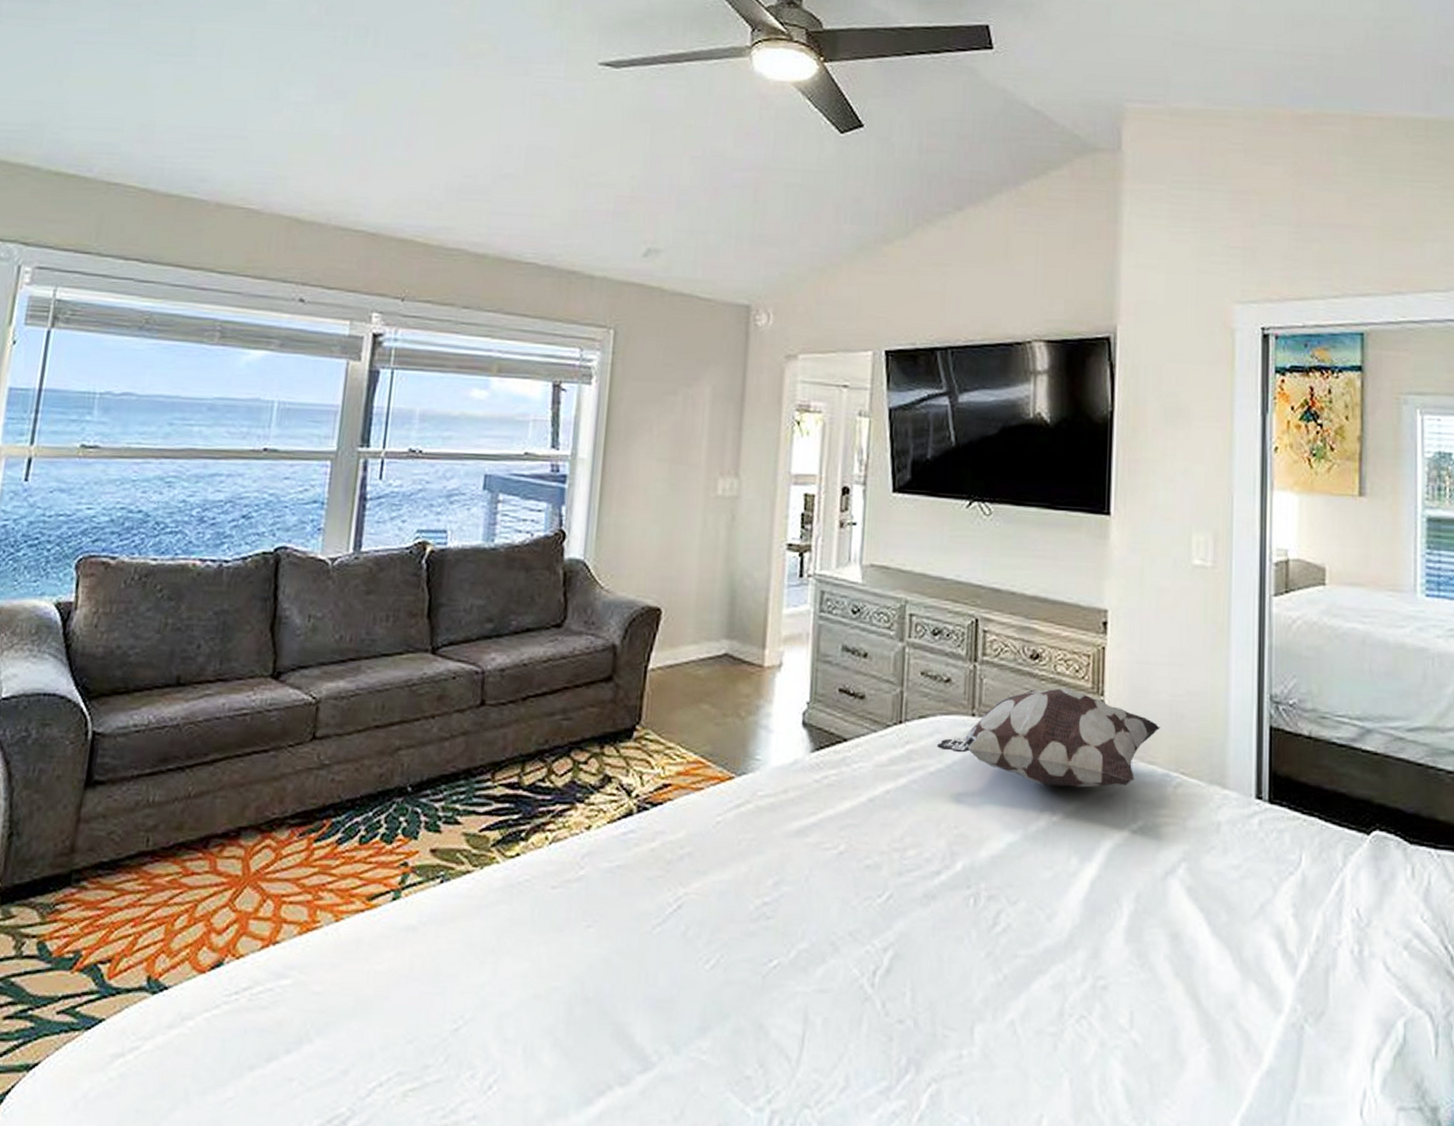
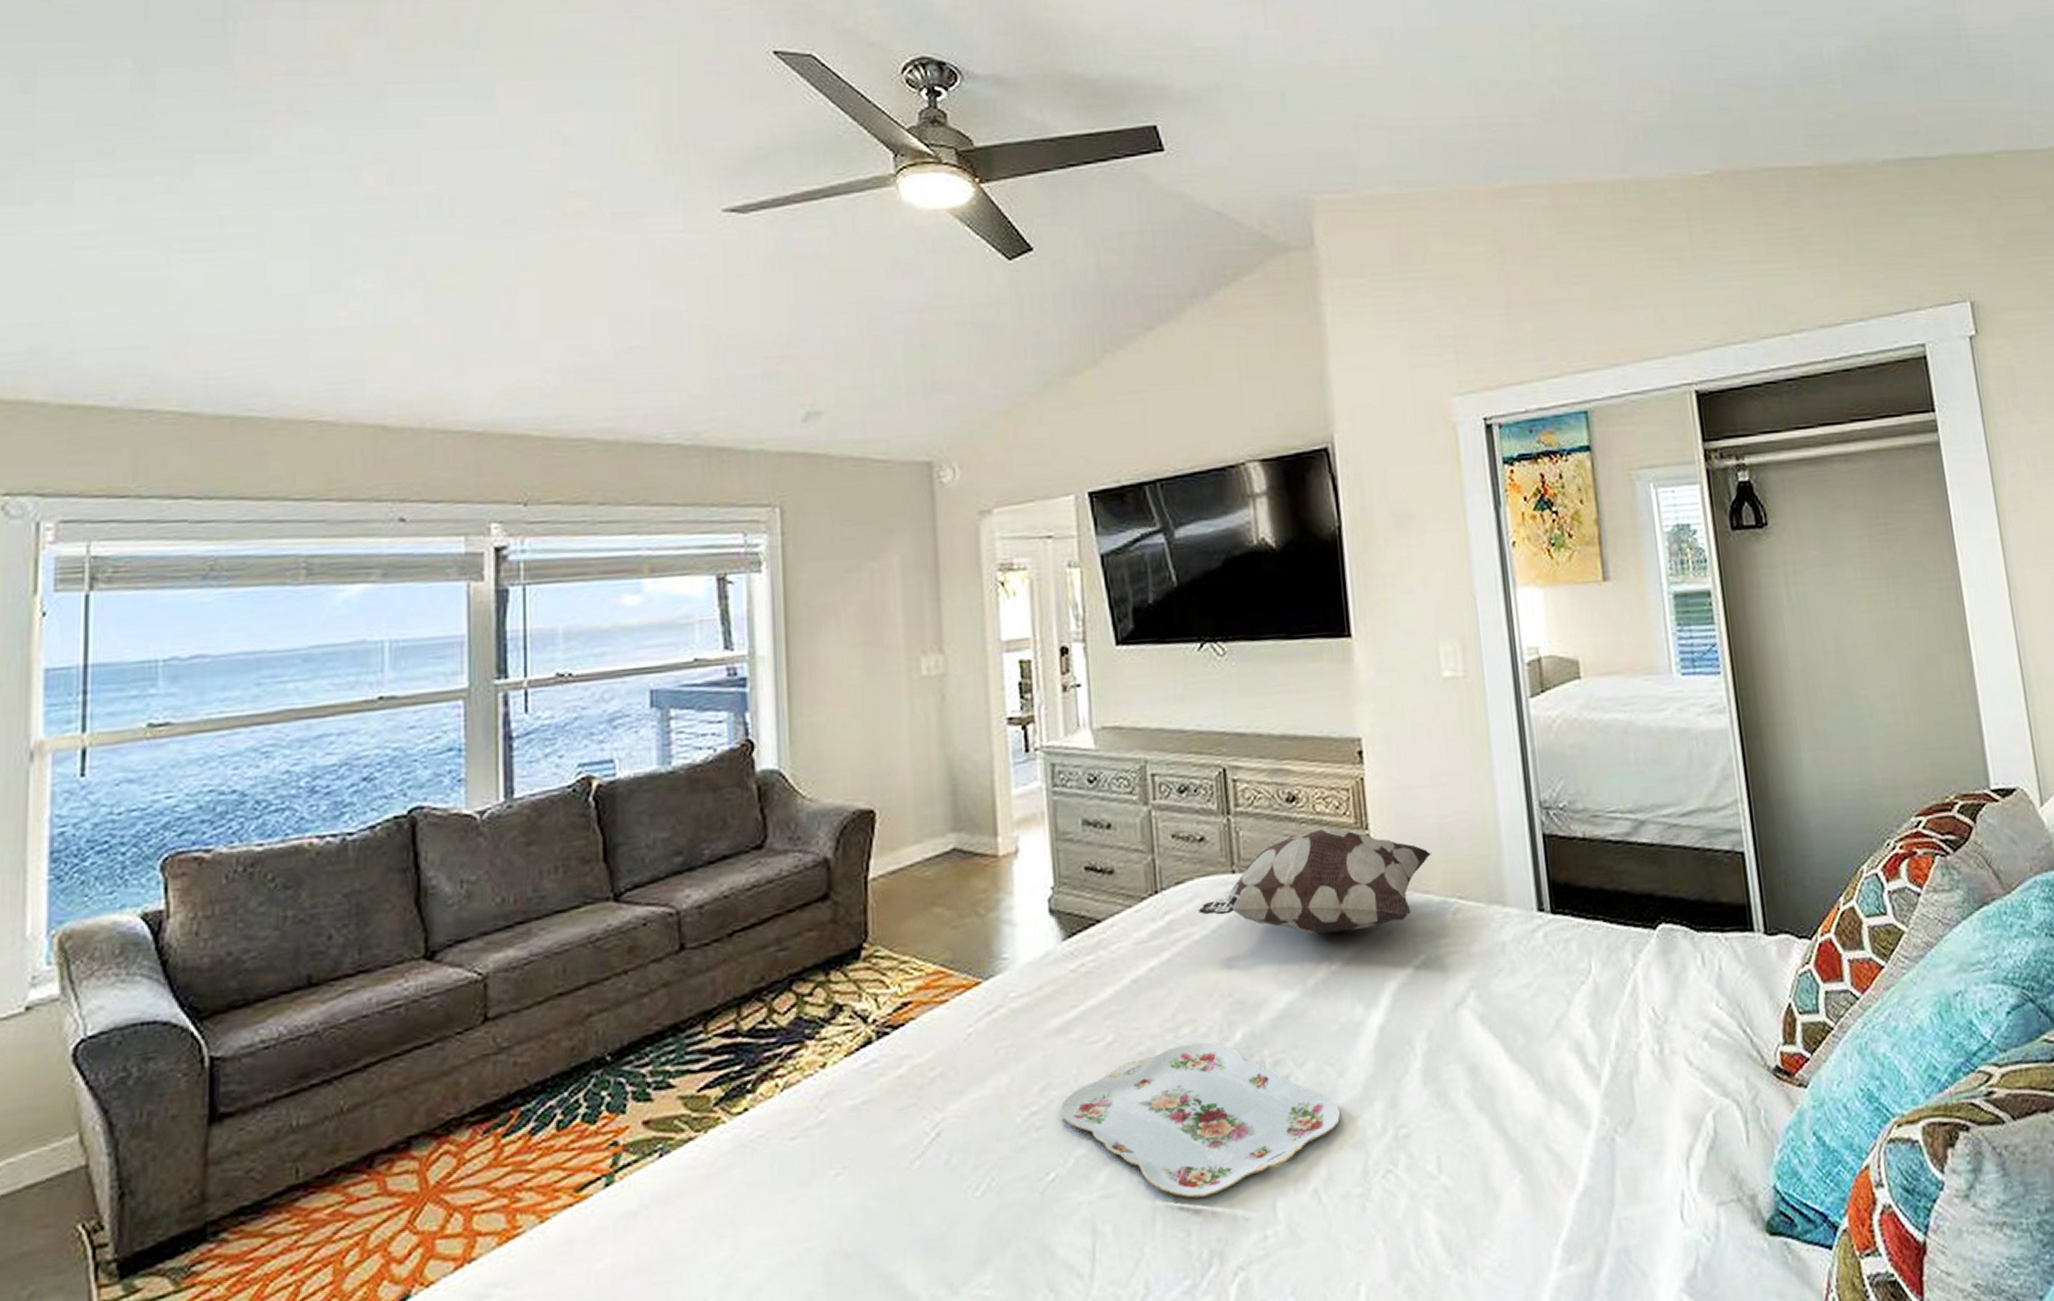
serving tray: none [789,866,1045,1008] -> present [1060,1042,1341,1198]

